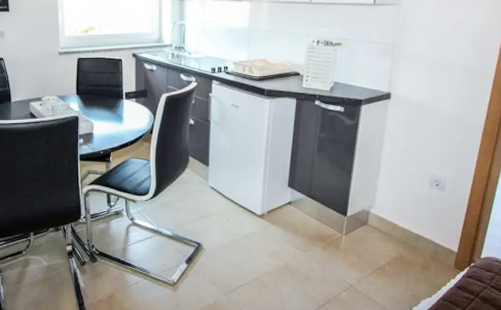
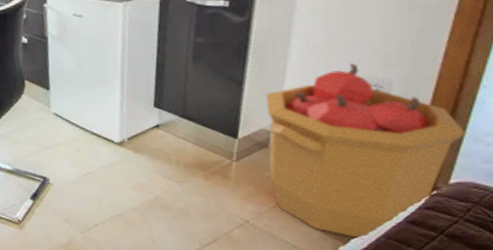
trash can: none [366,163,491,301] -> present [265,63,467,239]

